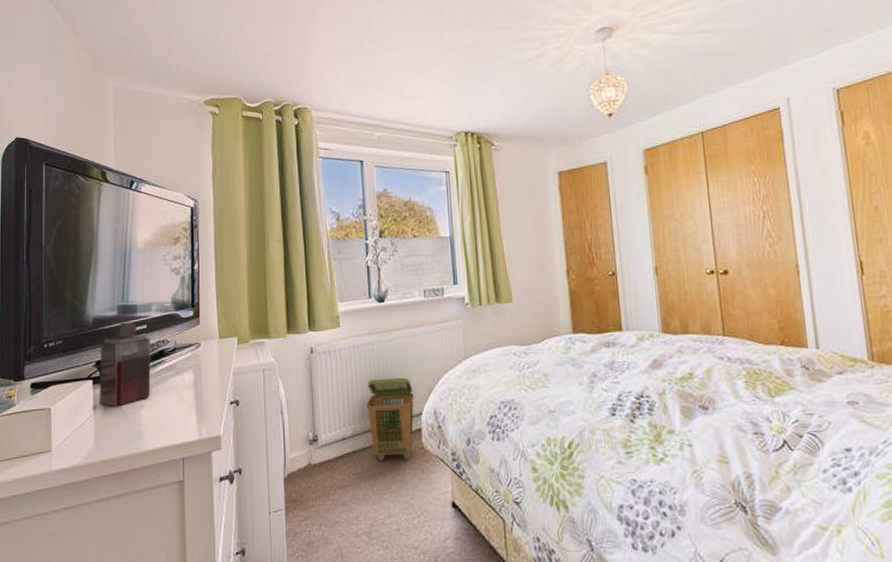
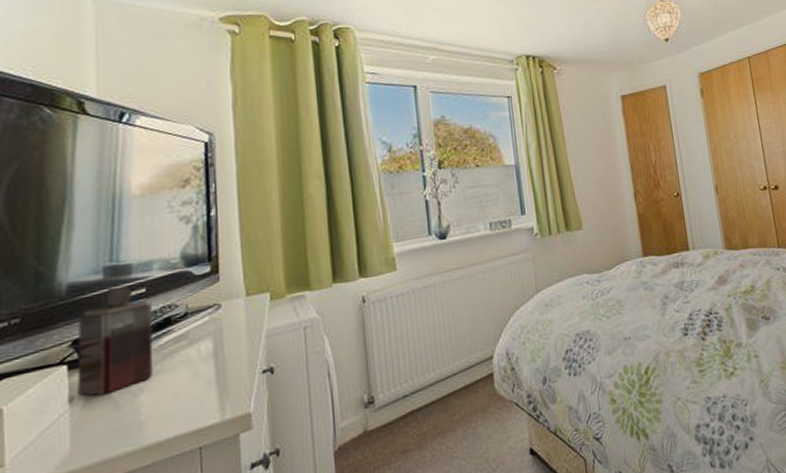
laundry basket: present [366,378,414,460] -> none [430,320,485,415]

